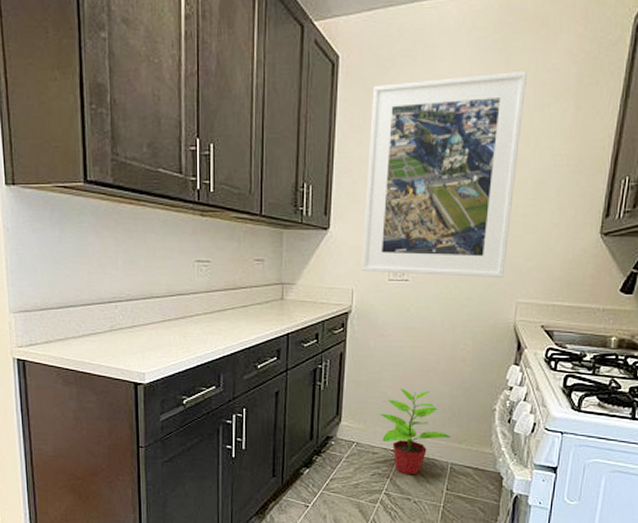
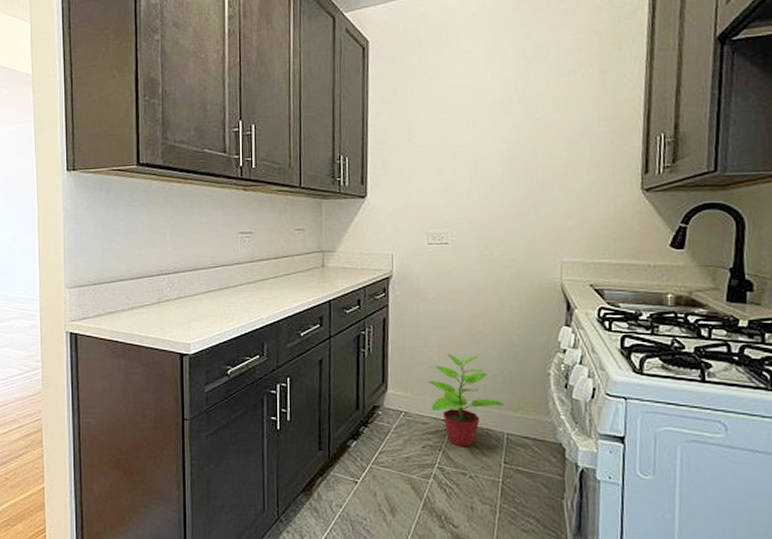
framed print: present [361,72,527,277] -> none [399,43,550,238]

